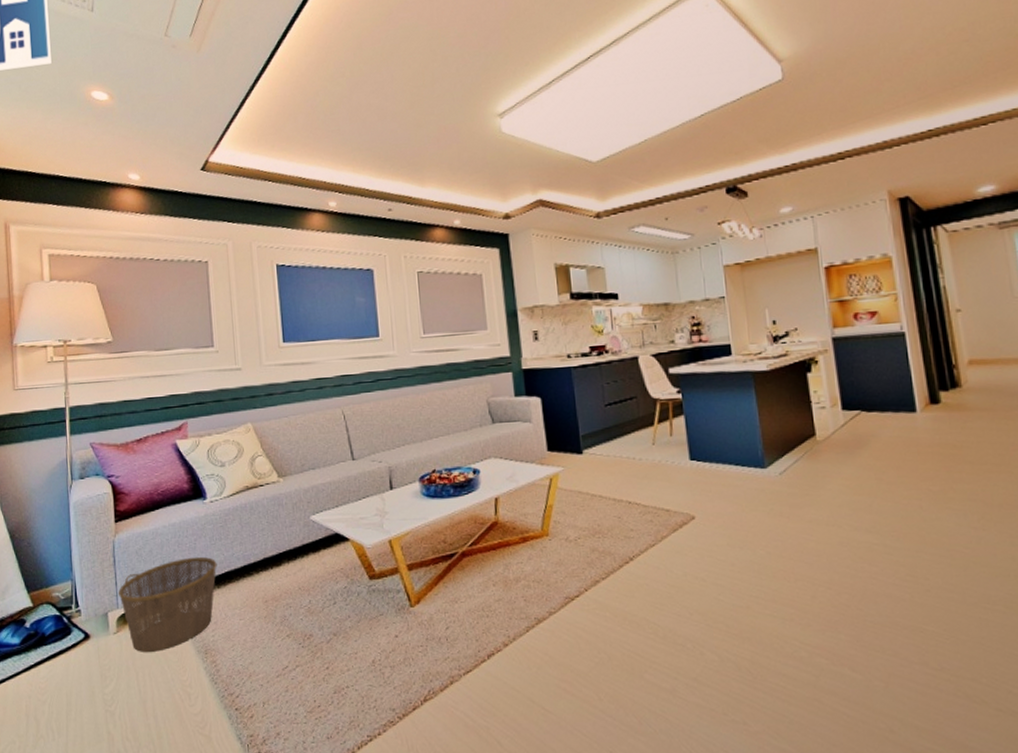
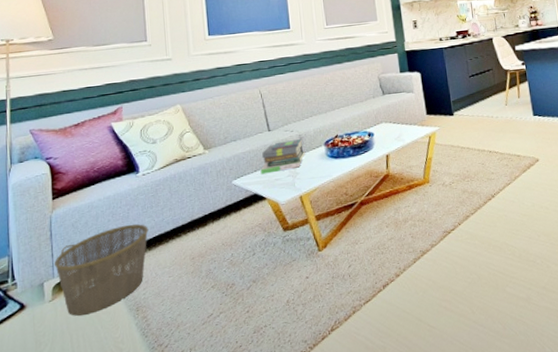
books: none [342,472,396,511] -> present [260,139,305,175]

